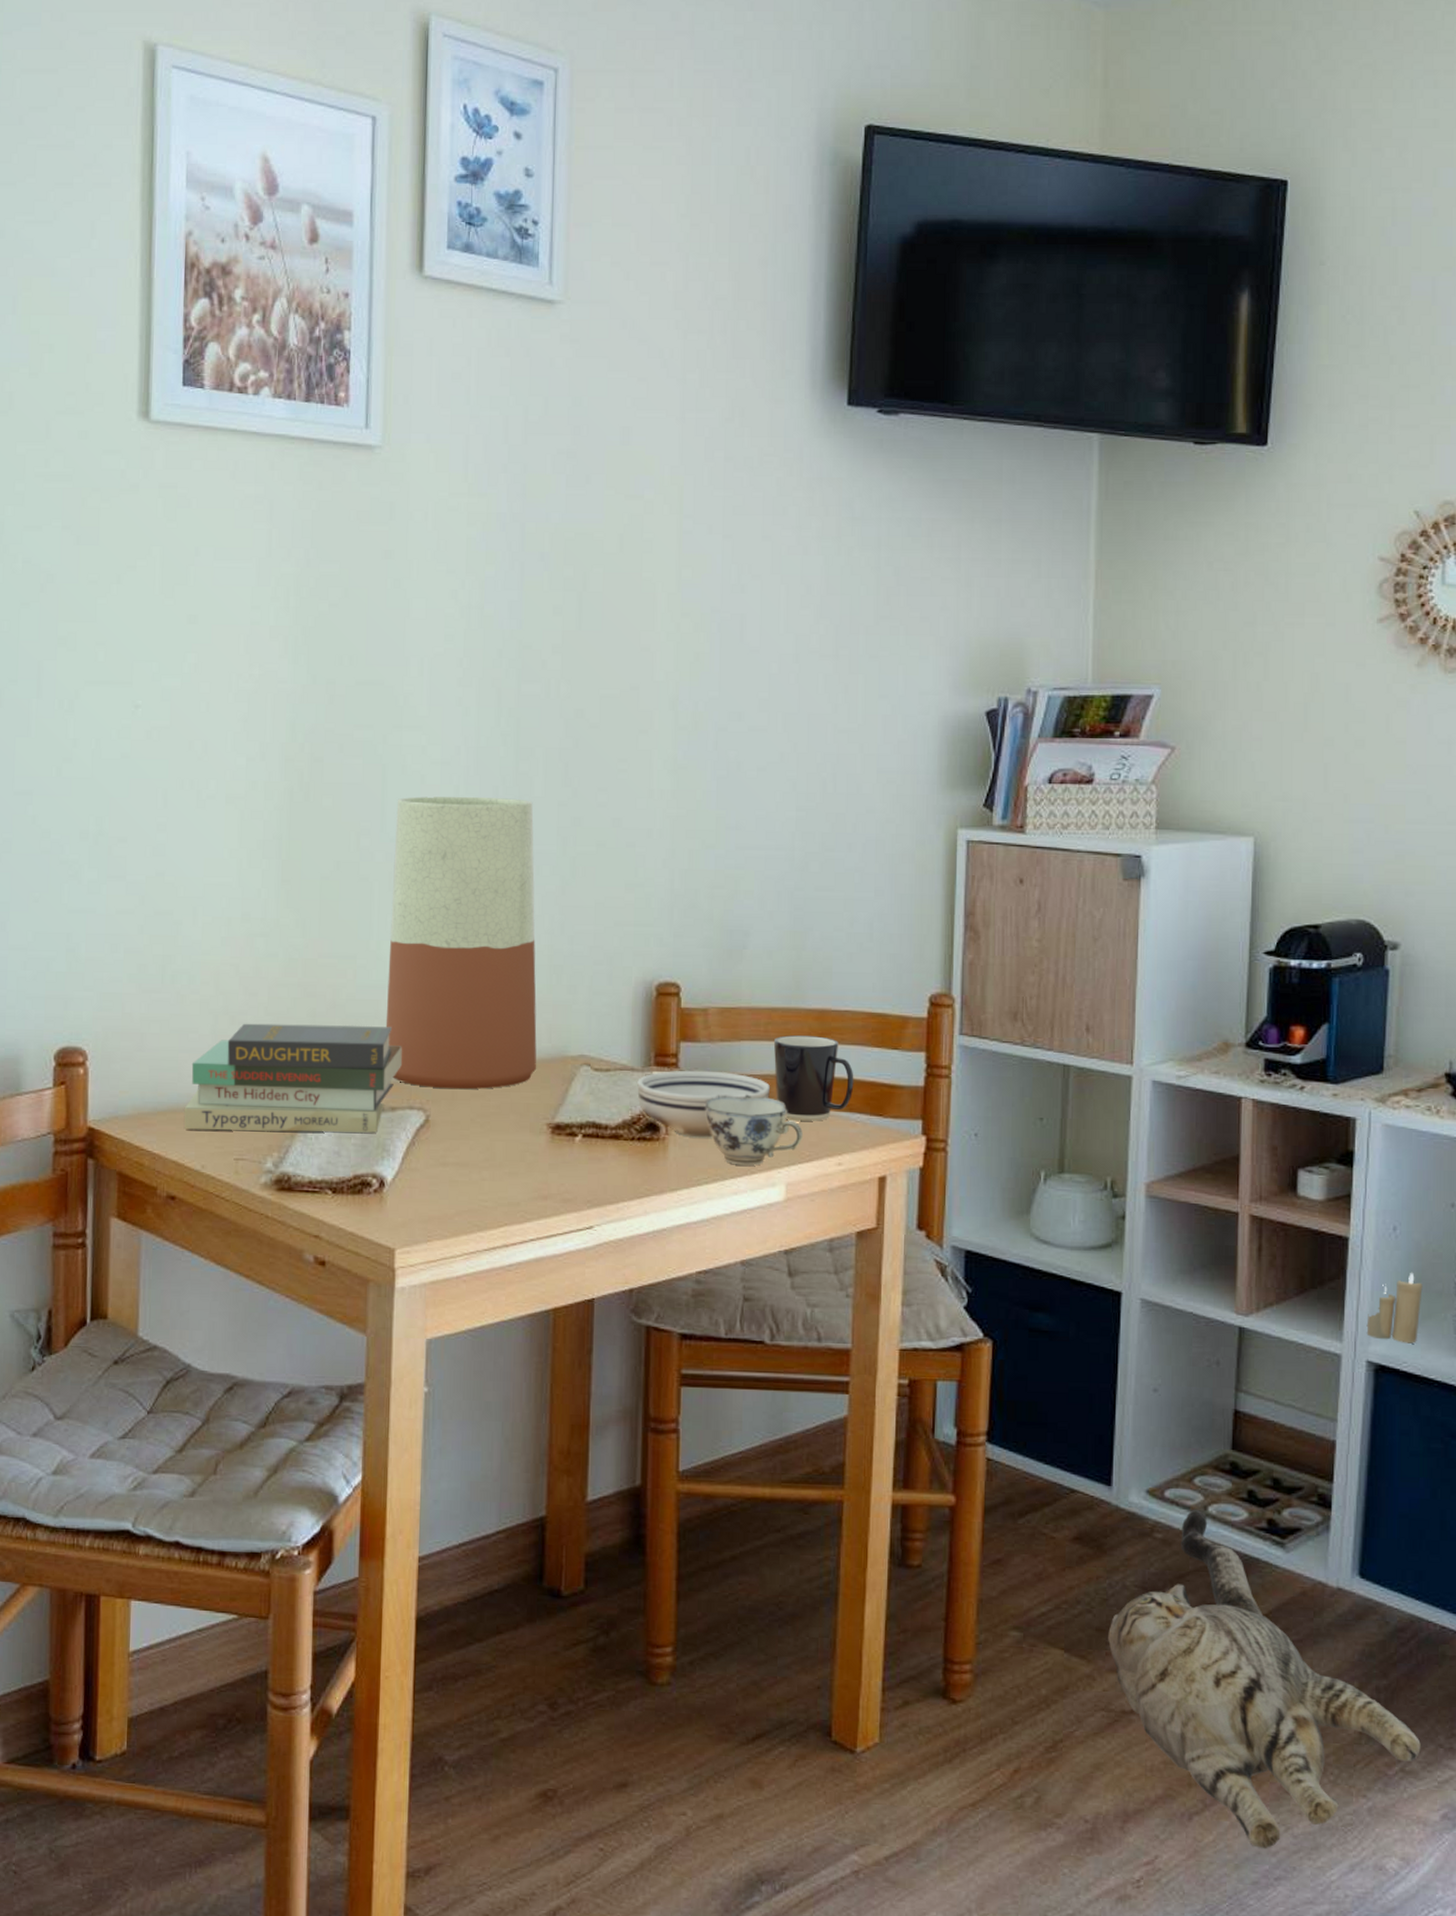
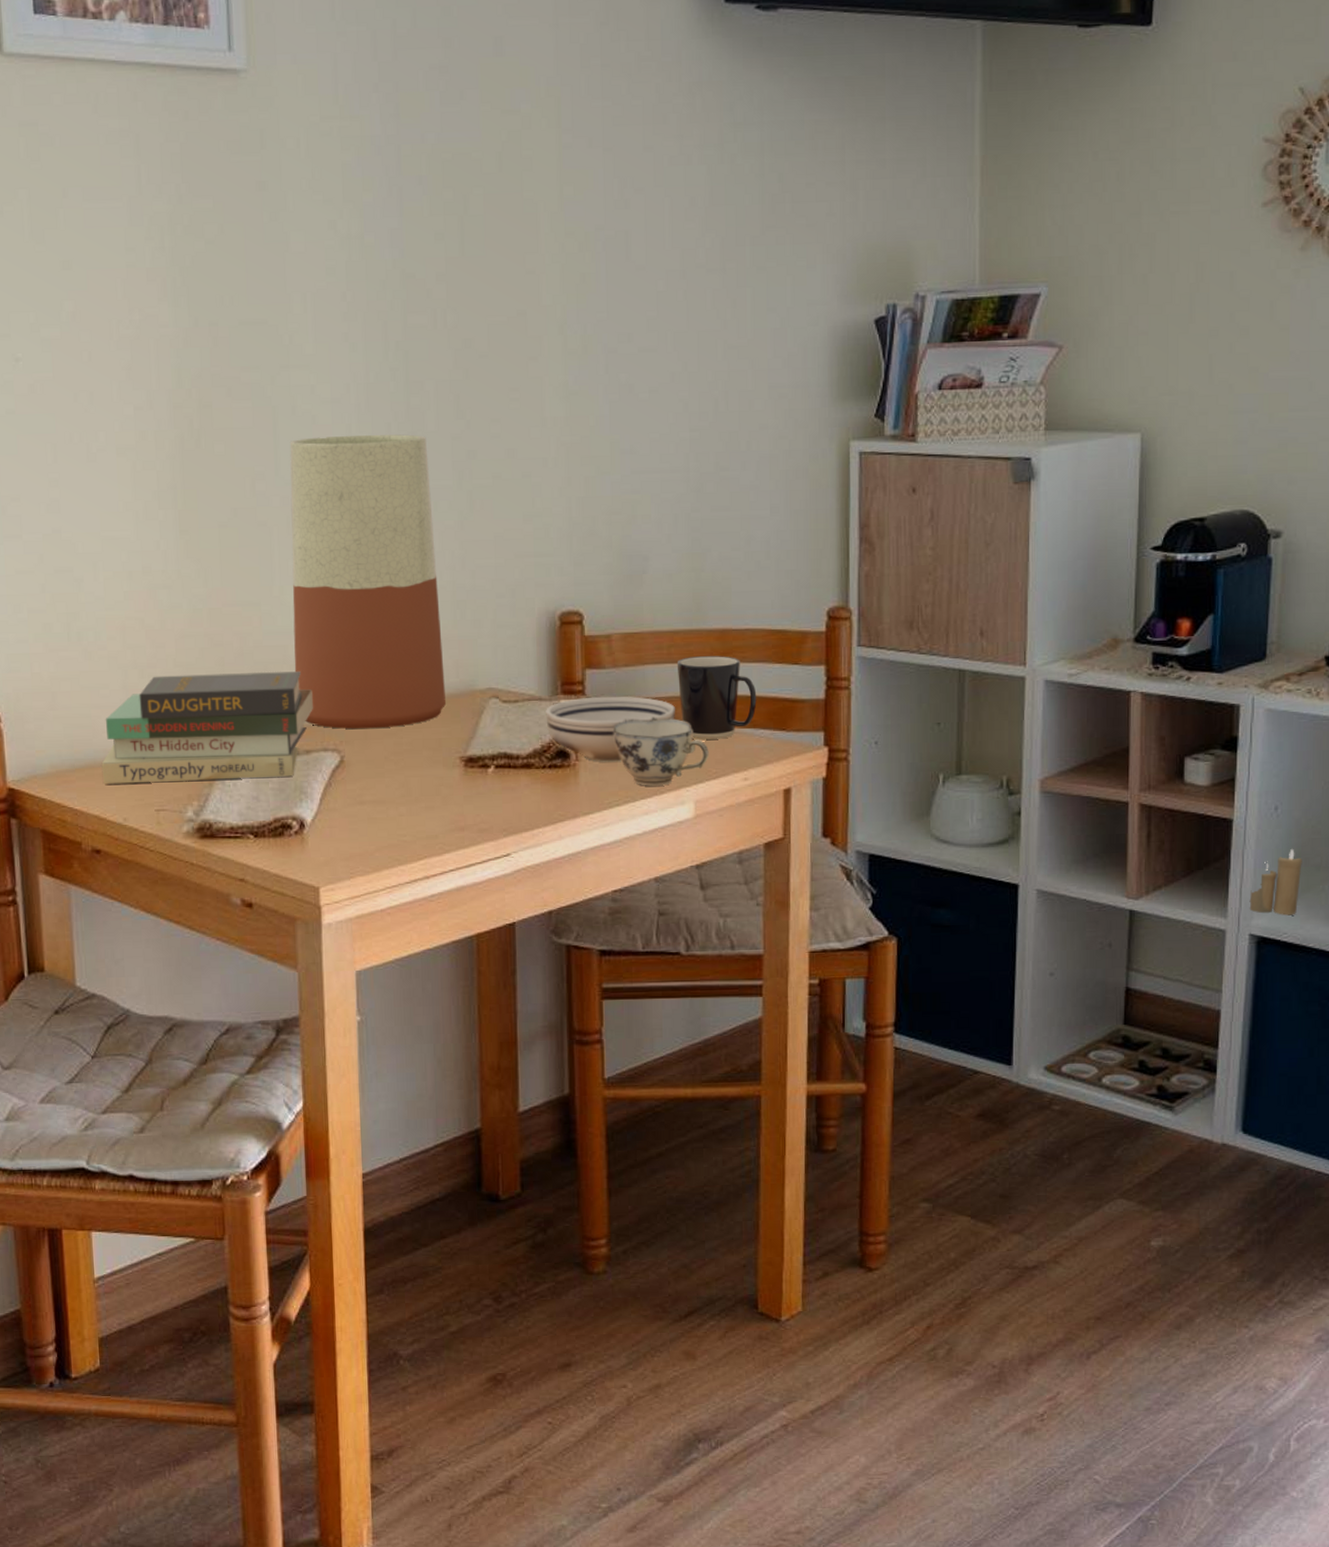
cat: present [1108,1509,1421,1848] -> none [1011,1081,1298,1379]

